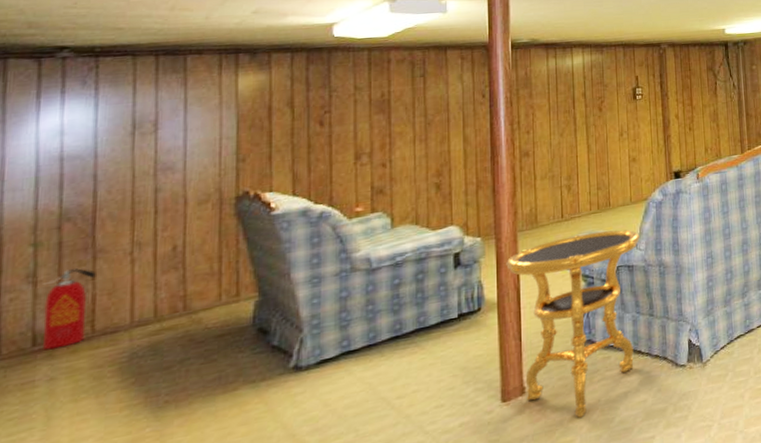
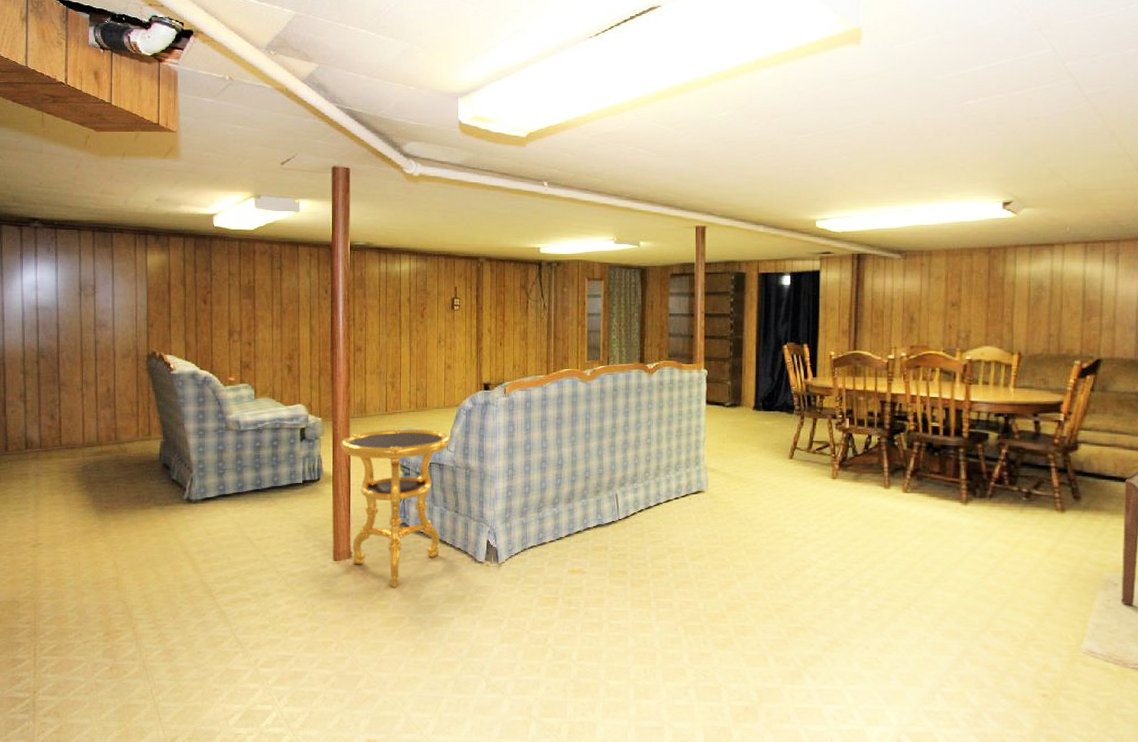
fire extinguisher: present [42,268,96,350] -> none [30,395,61,453]

